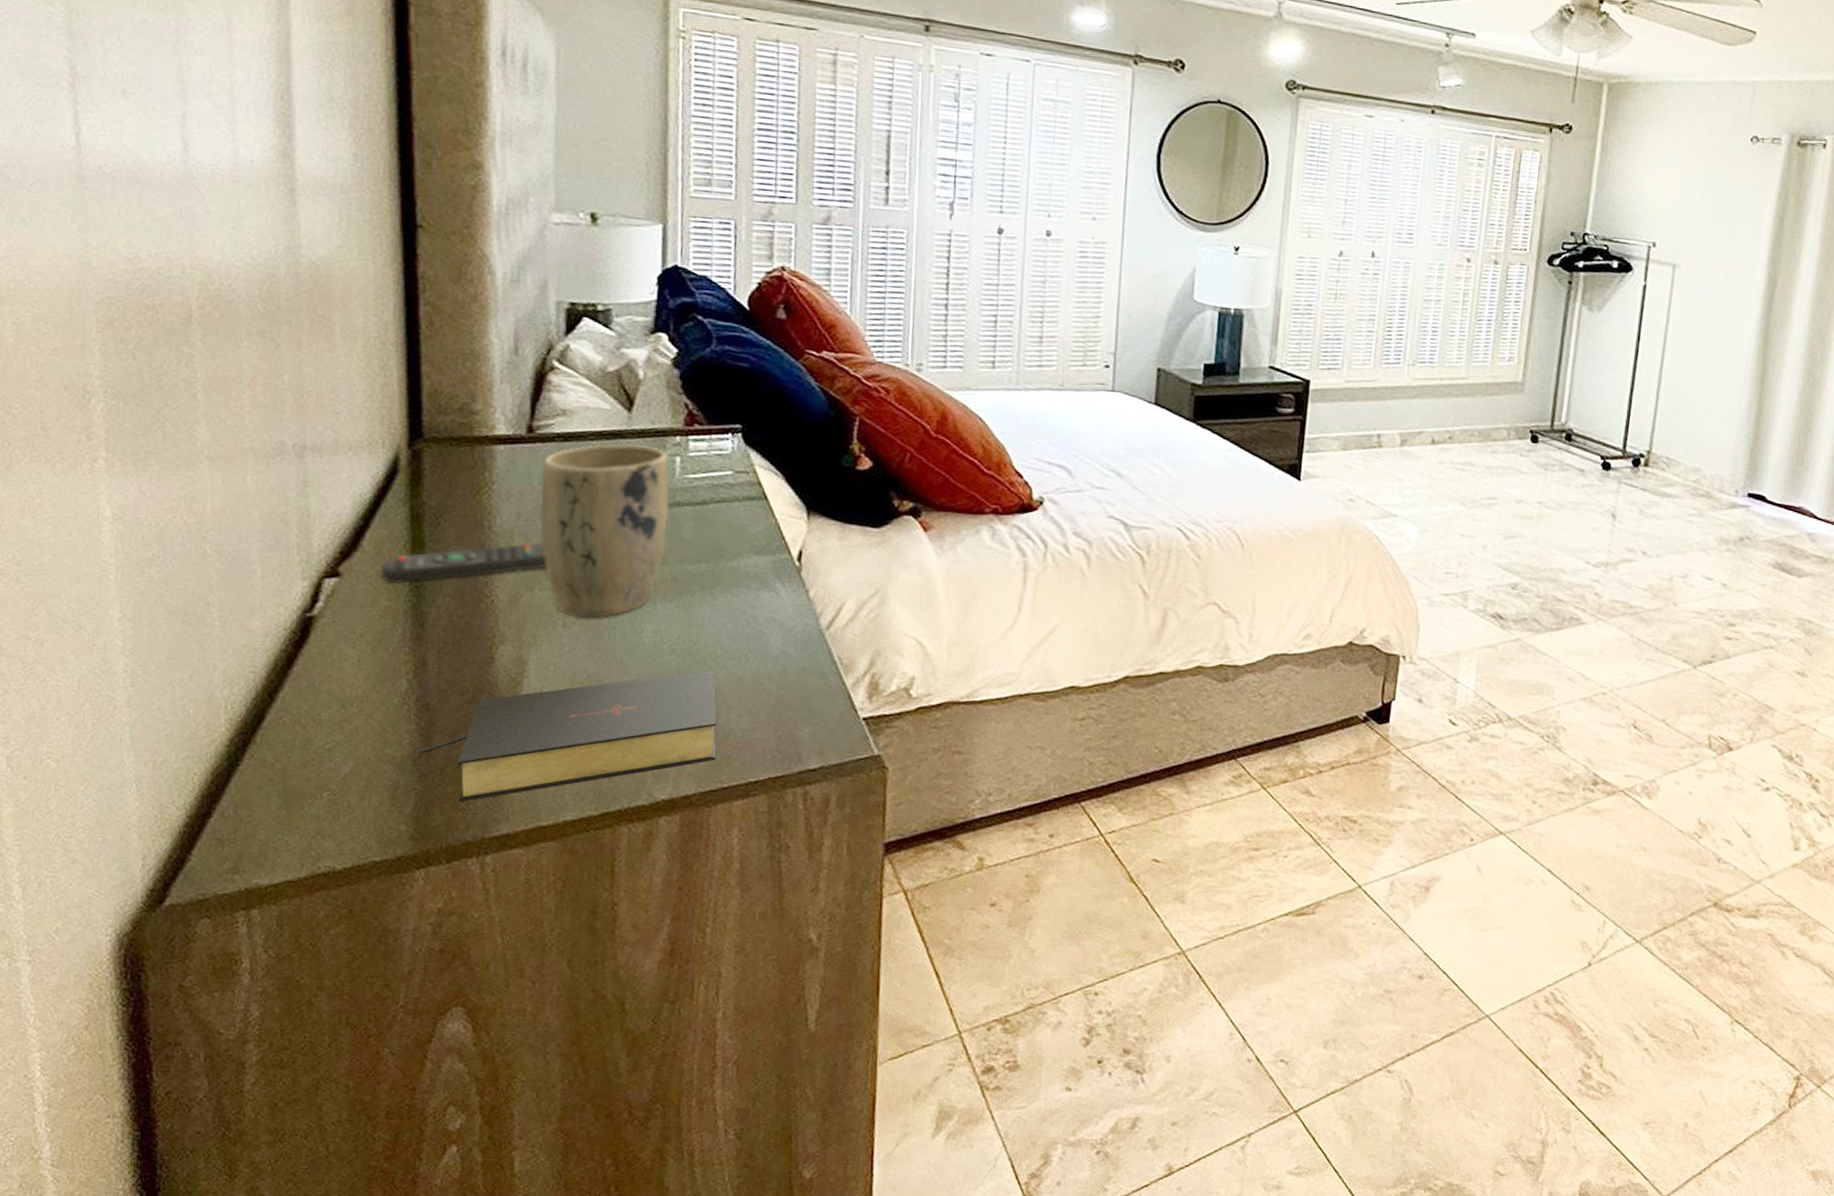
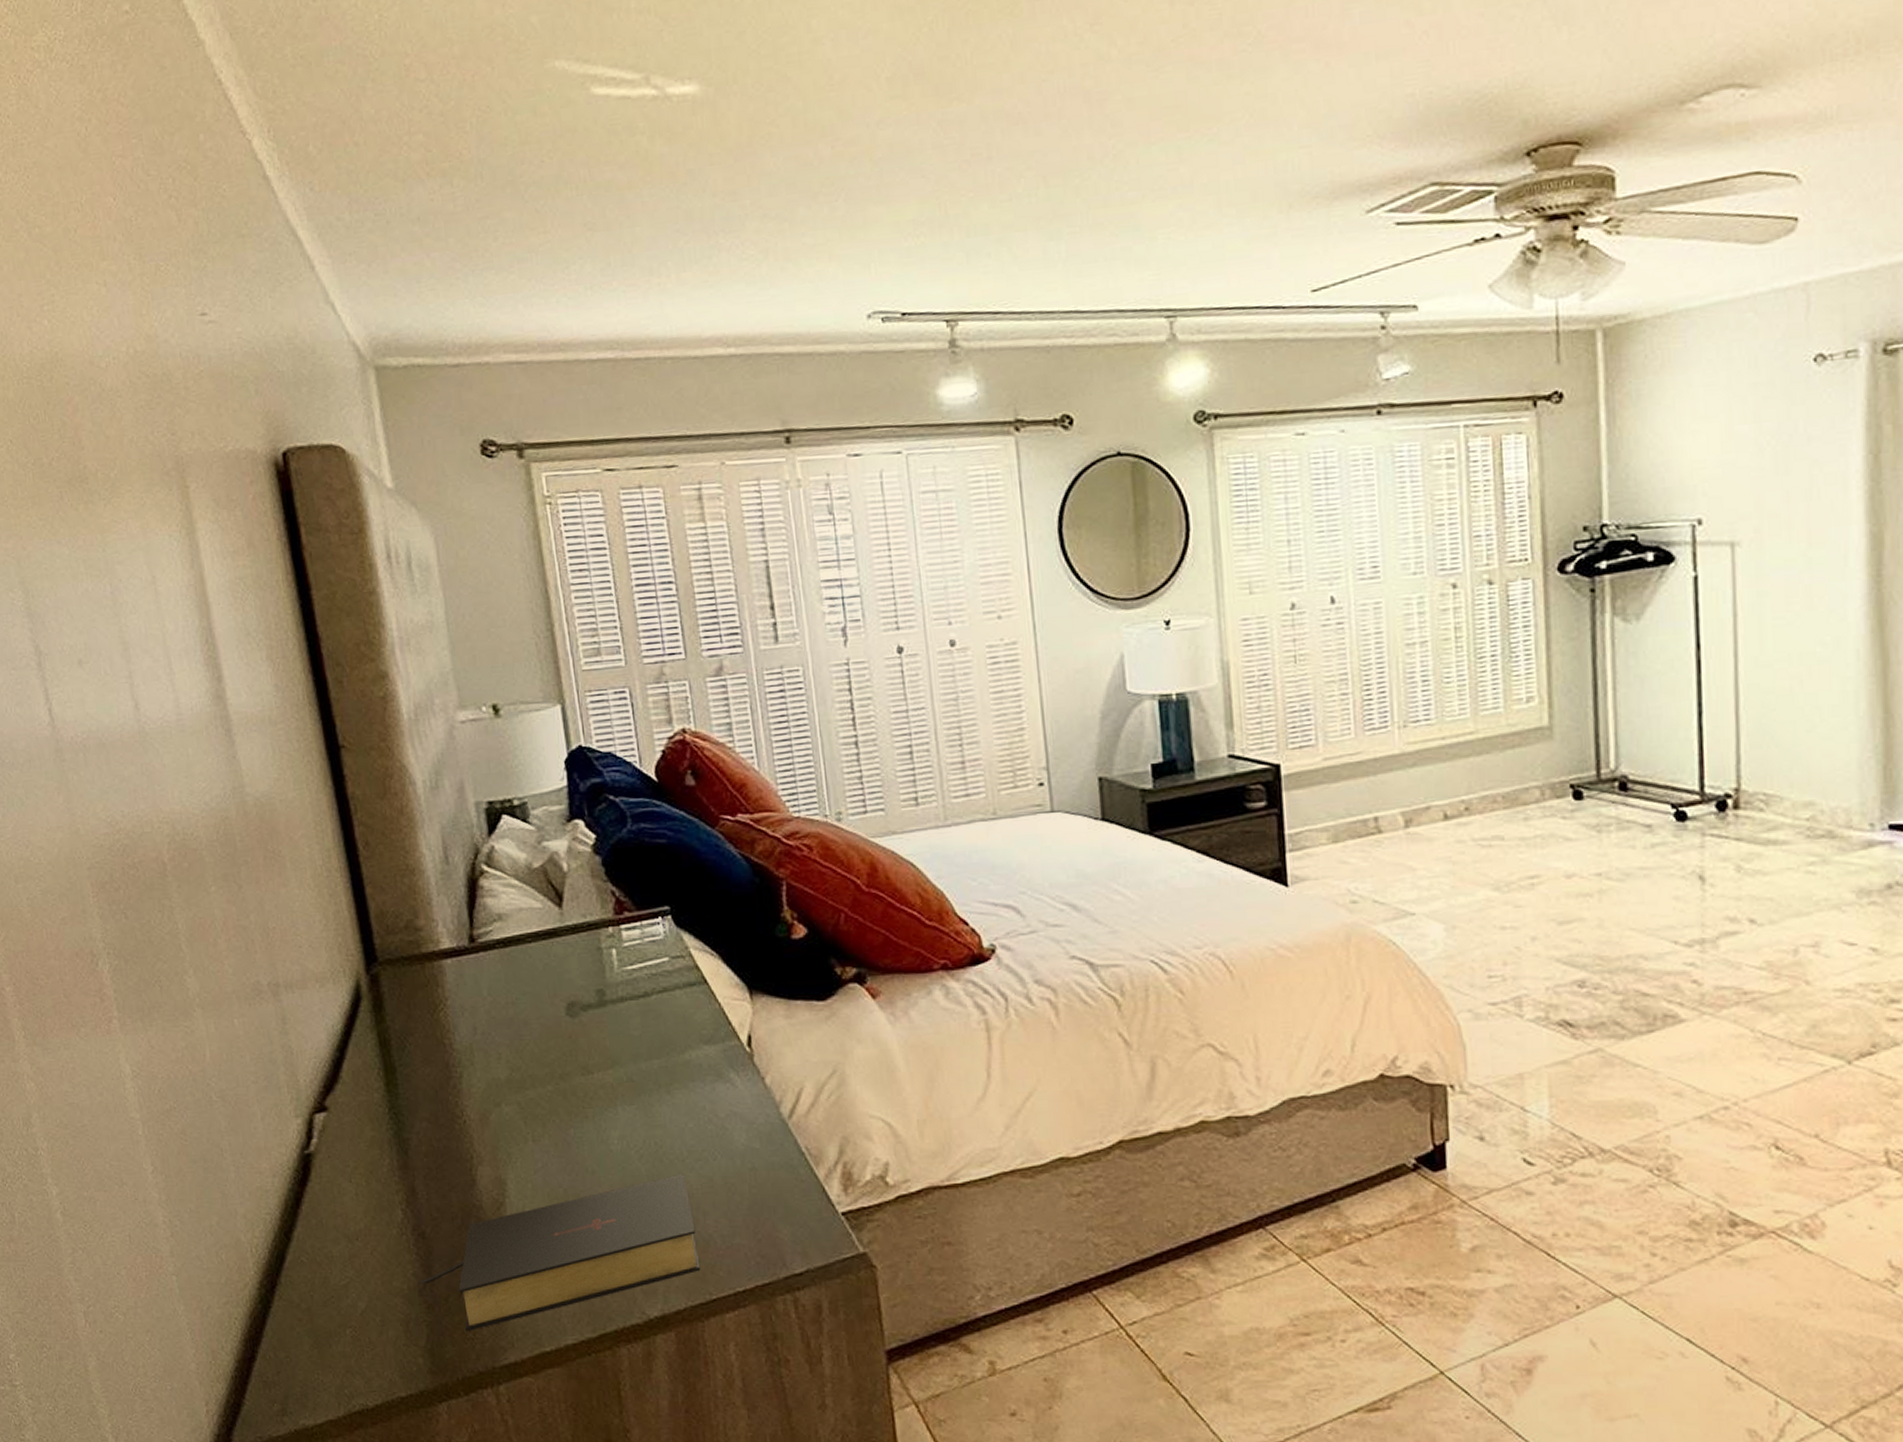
remote control: present [381,542,547,583] -> none [362,1056,509,1112]
plant pot: present [539,444,670,618] -> none [488,941,617,1130]

